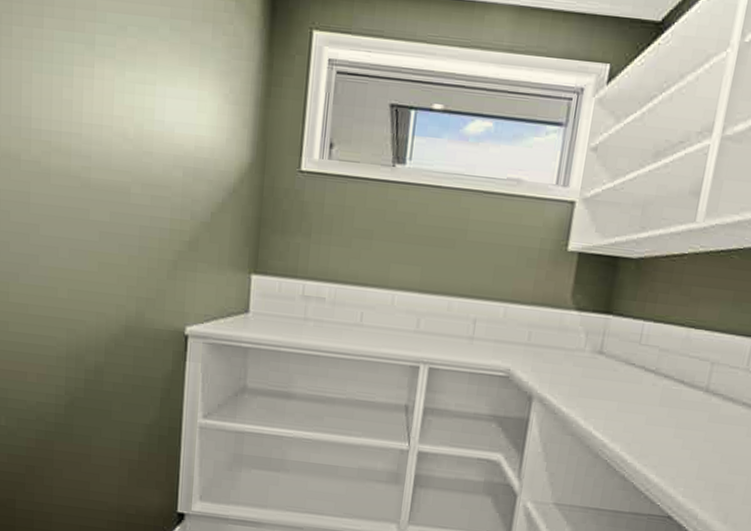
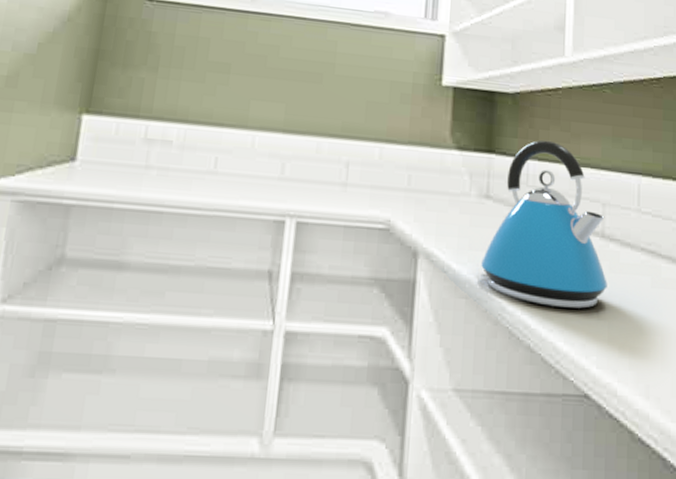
kettle: none [588,303,712,450] -> present [481,140,607,309]

